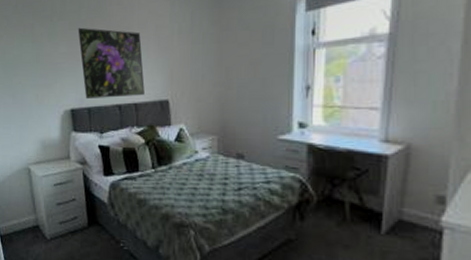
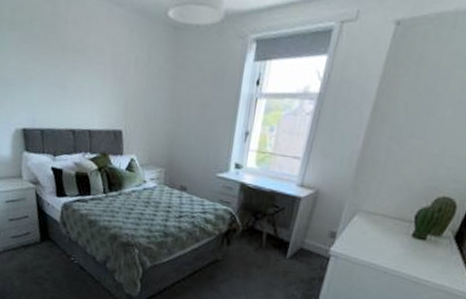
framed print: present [78,27,145,100] -> none [30,42,99,123]

